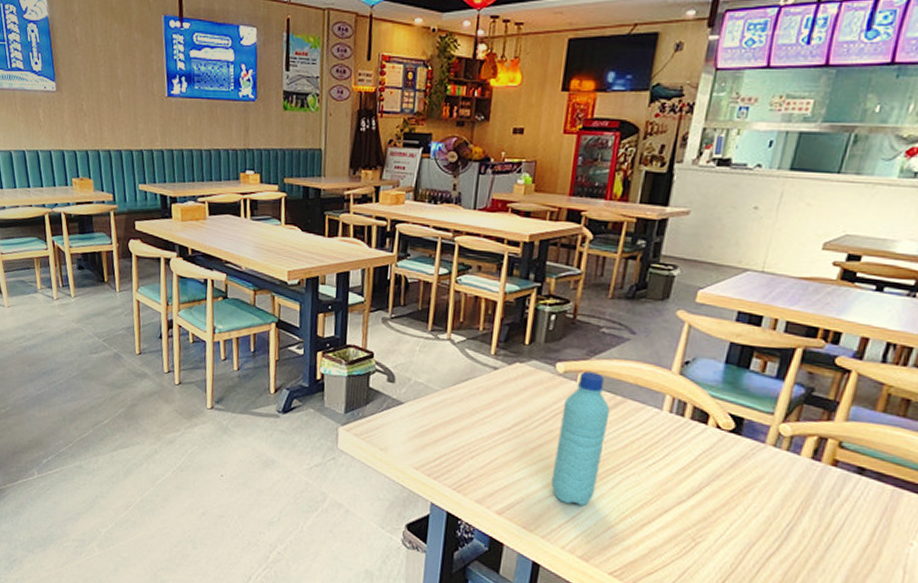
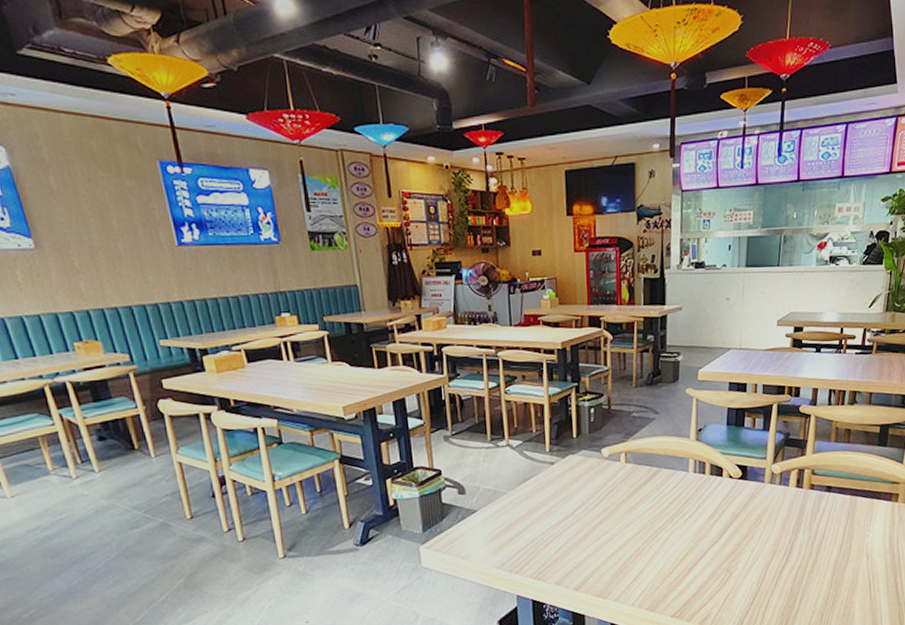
water bottle: present [551,371,610,506] -> none [613,451,650,567]

